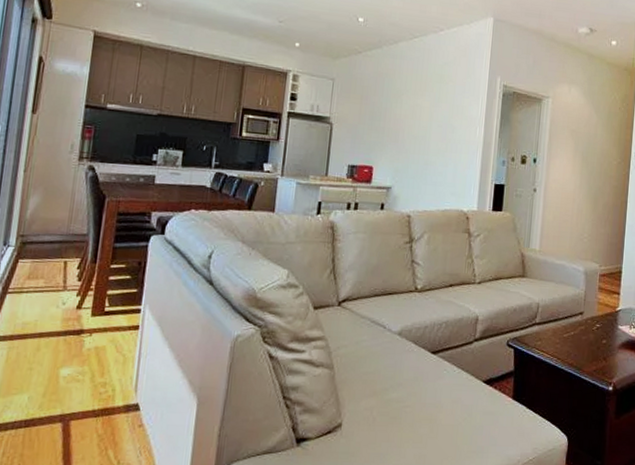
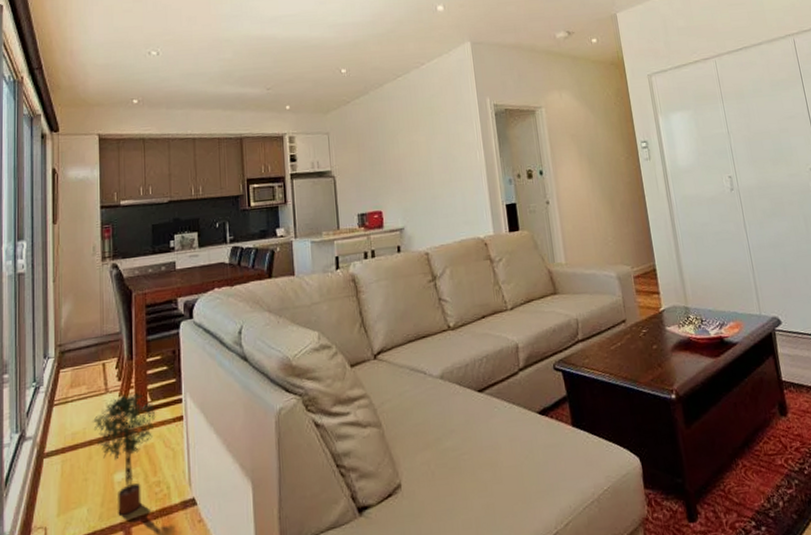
potted tree: none [45,295,112,408] -> present [92,393,156,515]

